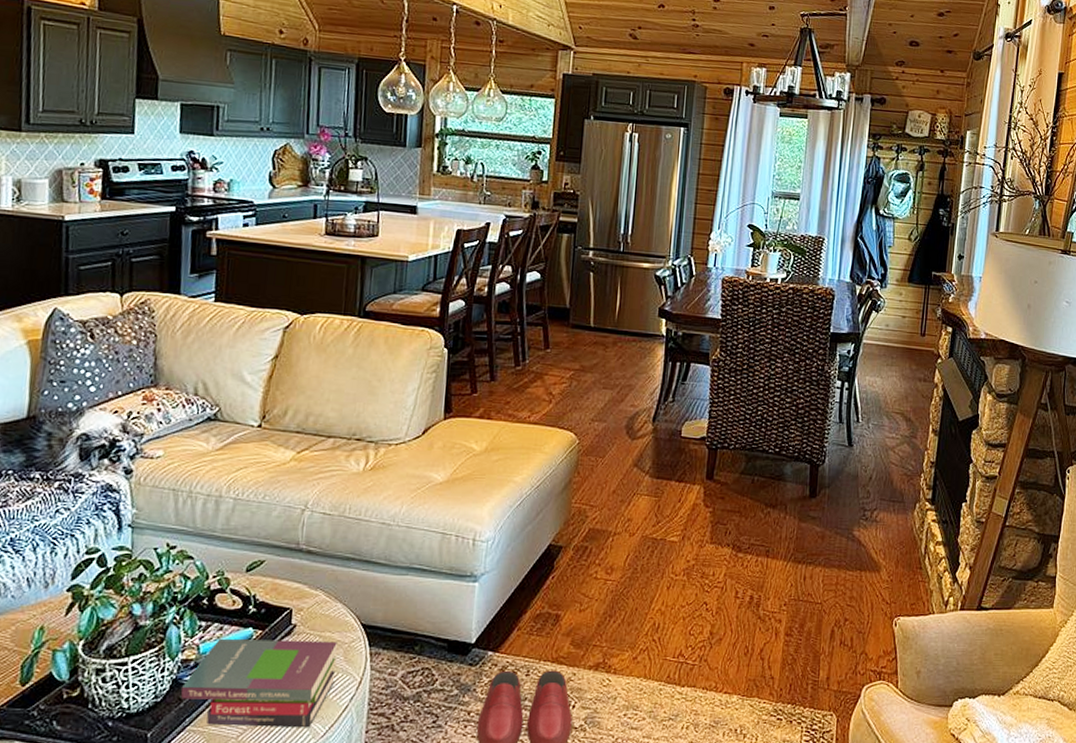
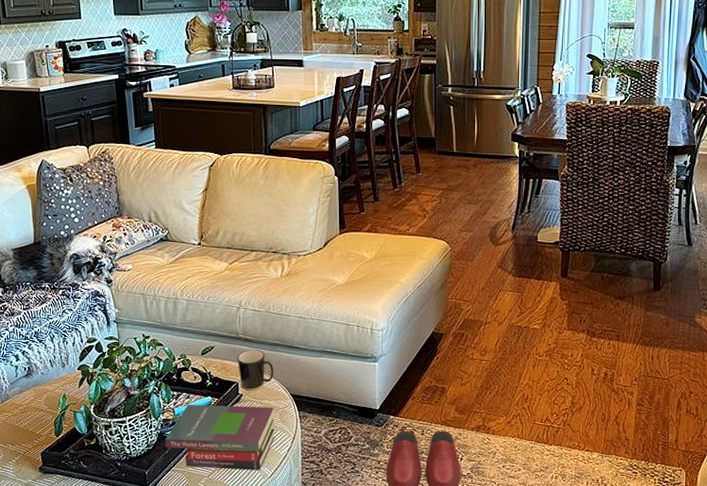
mug: none [293,564,343,621] -> present [237,349,274,392]

